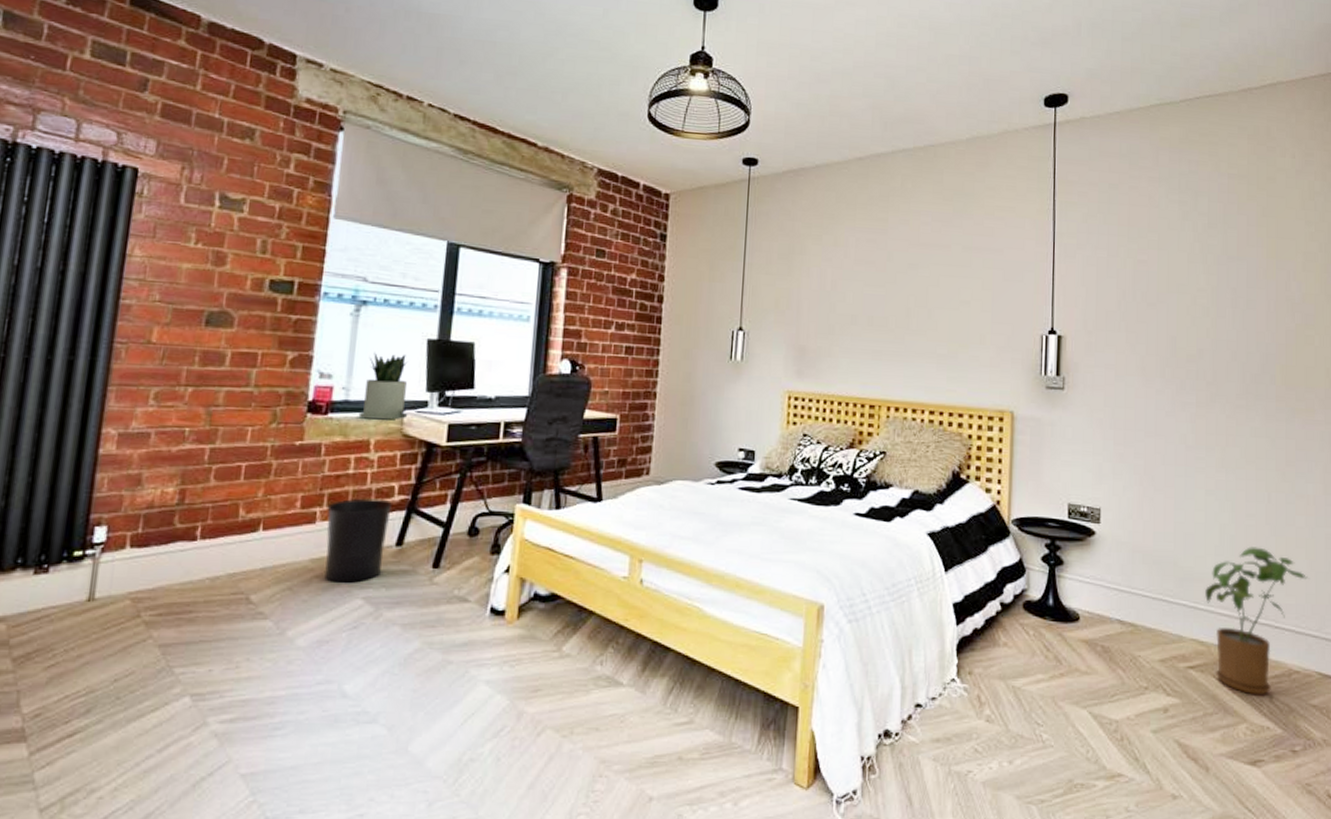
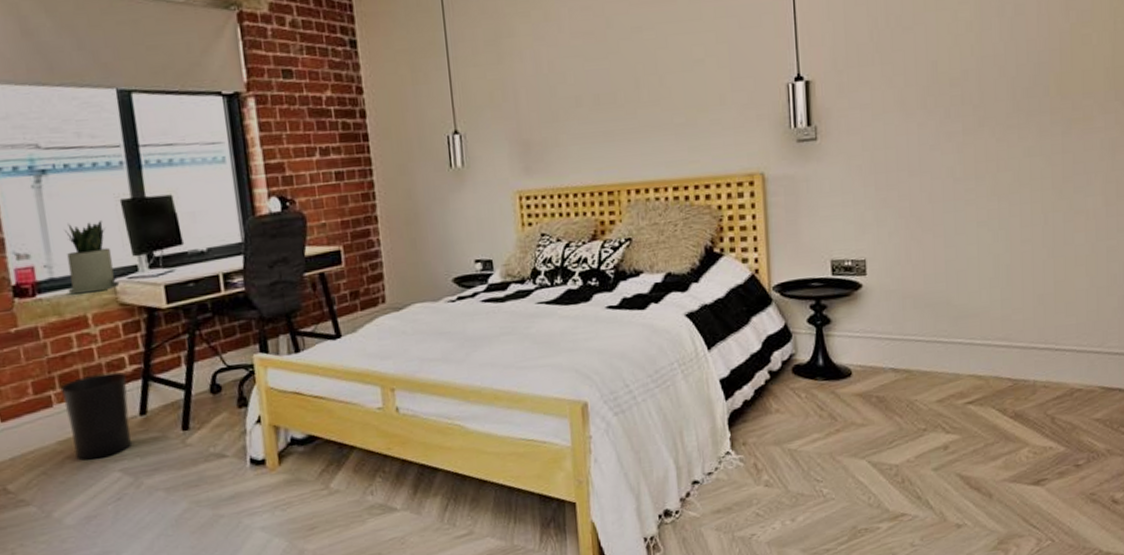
house plant: present [1205,547,1309,695] -> none [981,272,1090,420]

